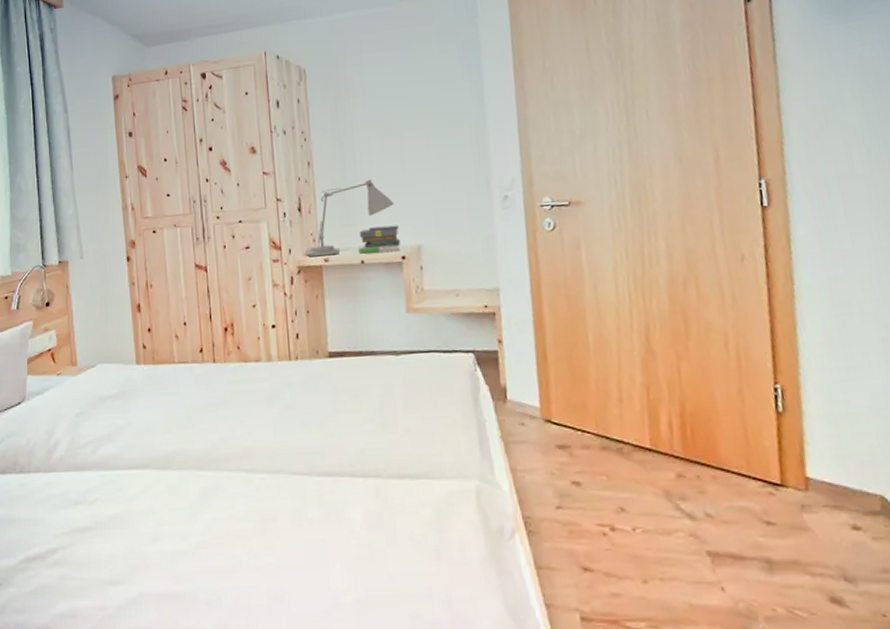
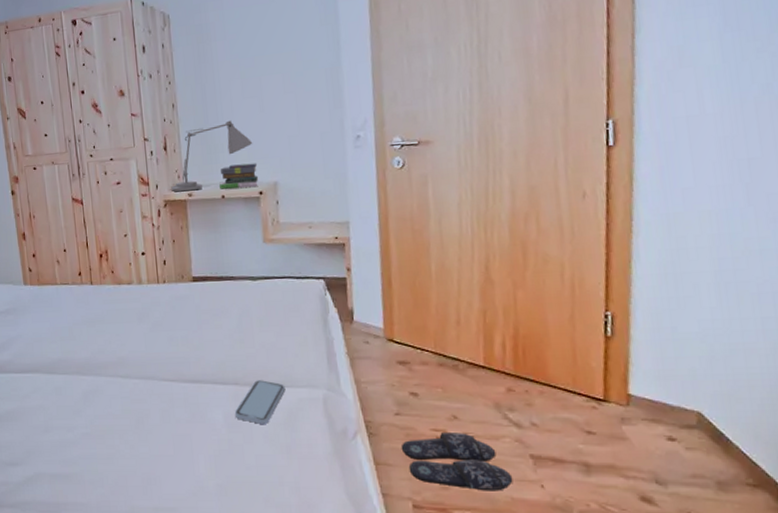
smartphone: none [375,471,434,524] -> present [234,380,286,424]
slippers: none [565,527,689,597] -> present [402,433,512,491]

